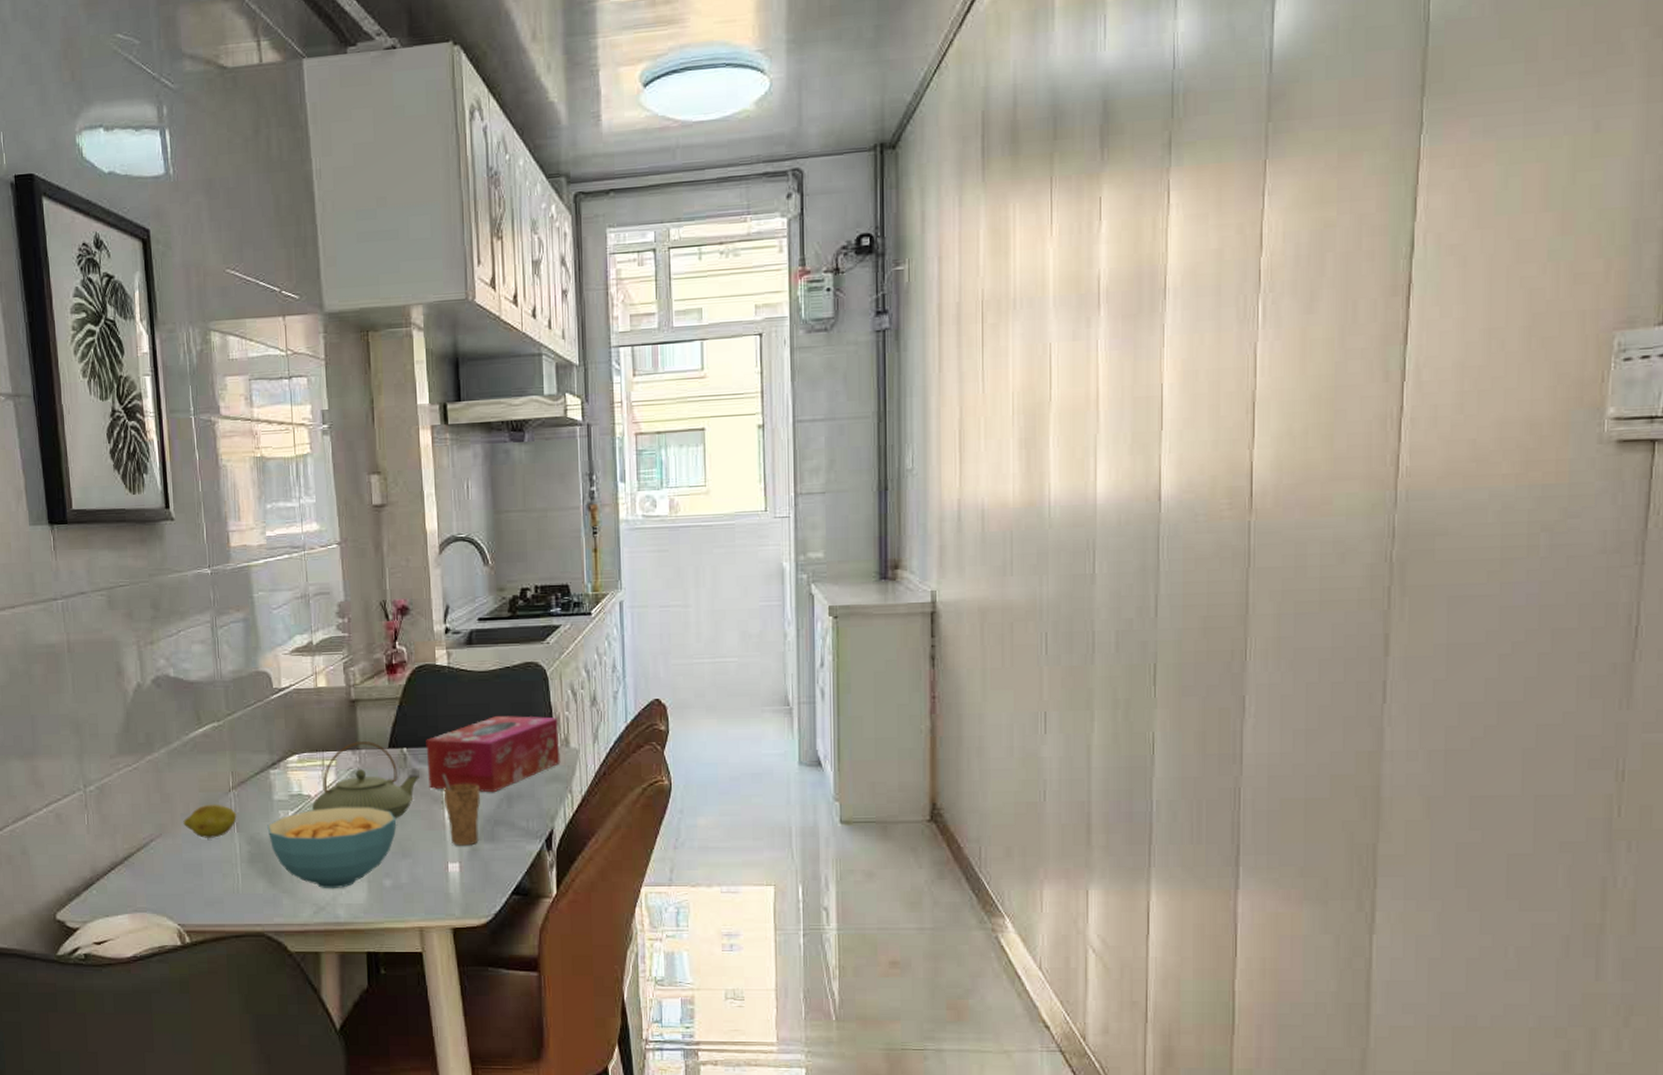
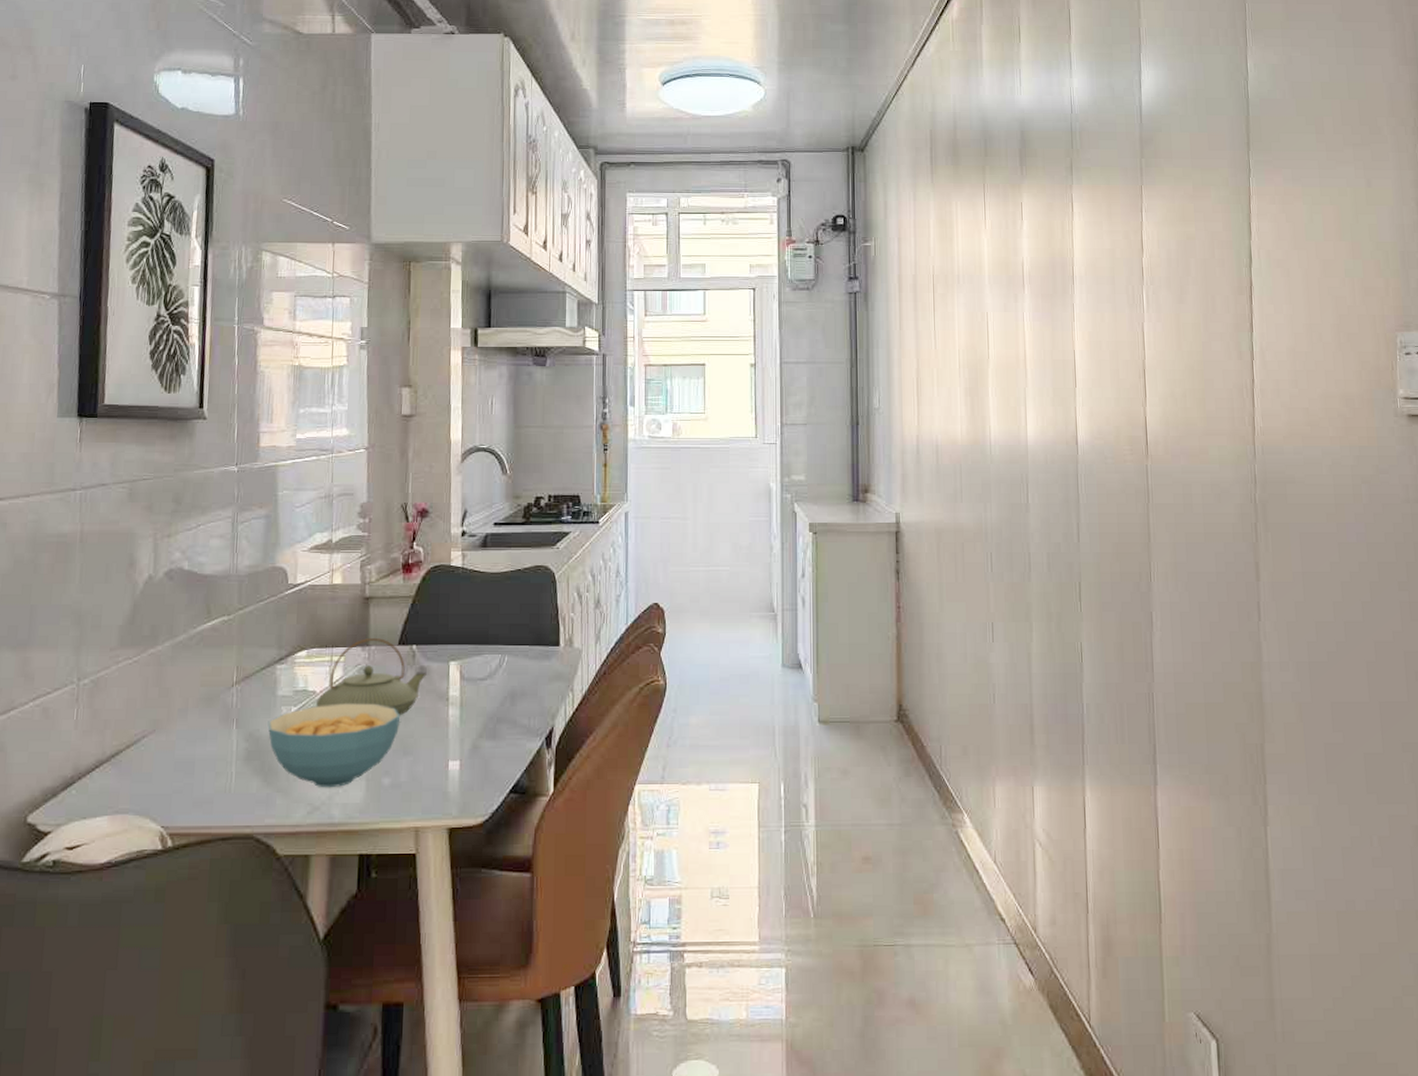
fruit: present [183,804,237,839] -> none [180,699,237,736]
tissue box: present [426,715,560,793] -> none [434,616,564,691]
cup: present [443,774,480,846] -> none [449,672,485,743]

